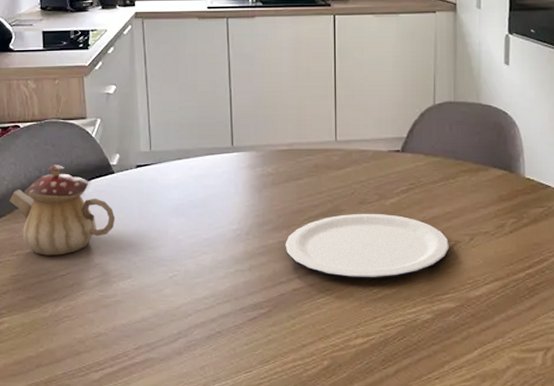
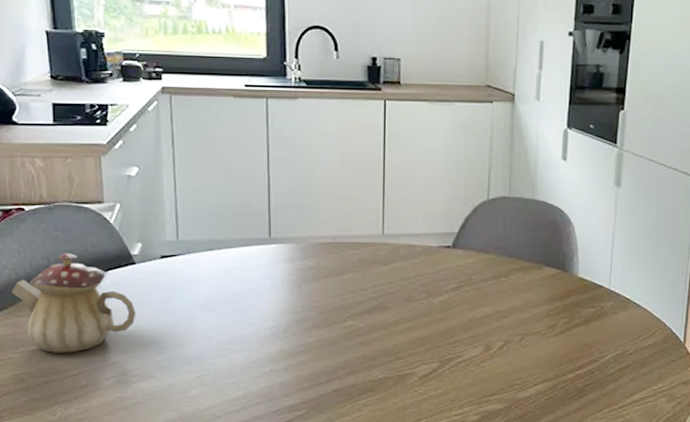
plate: present [285,213,449,278] -> none [325,311,499,379]

